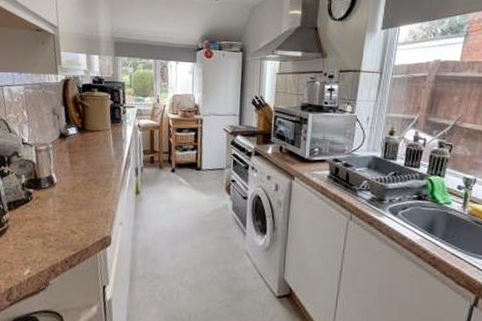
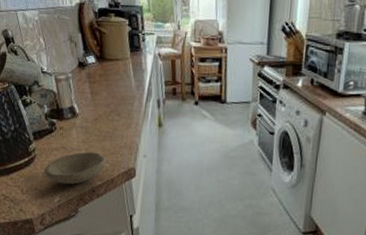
bowl: none [16,221,82,256] -> present [44,151,106,185]

